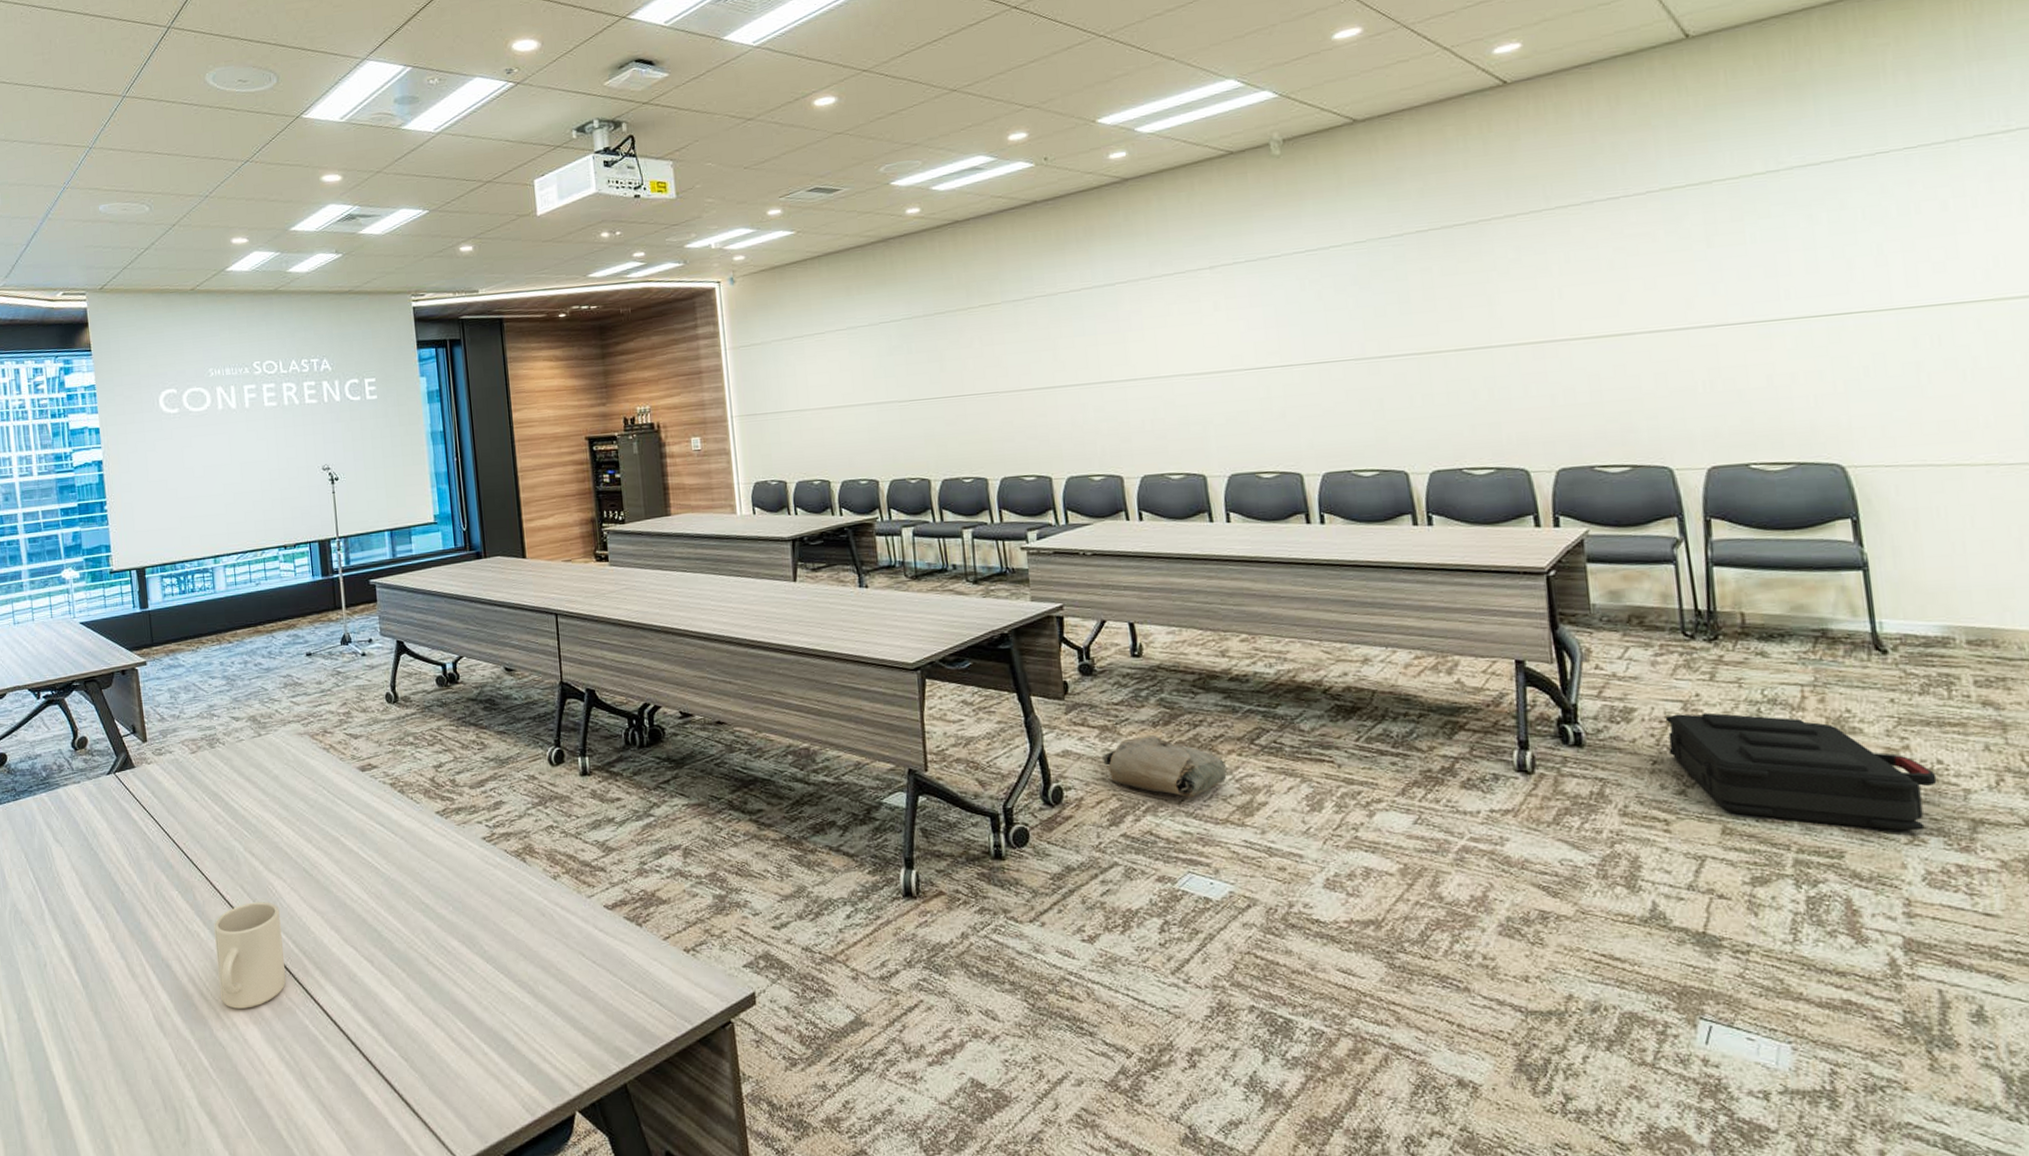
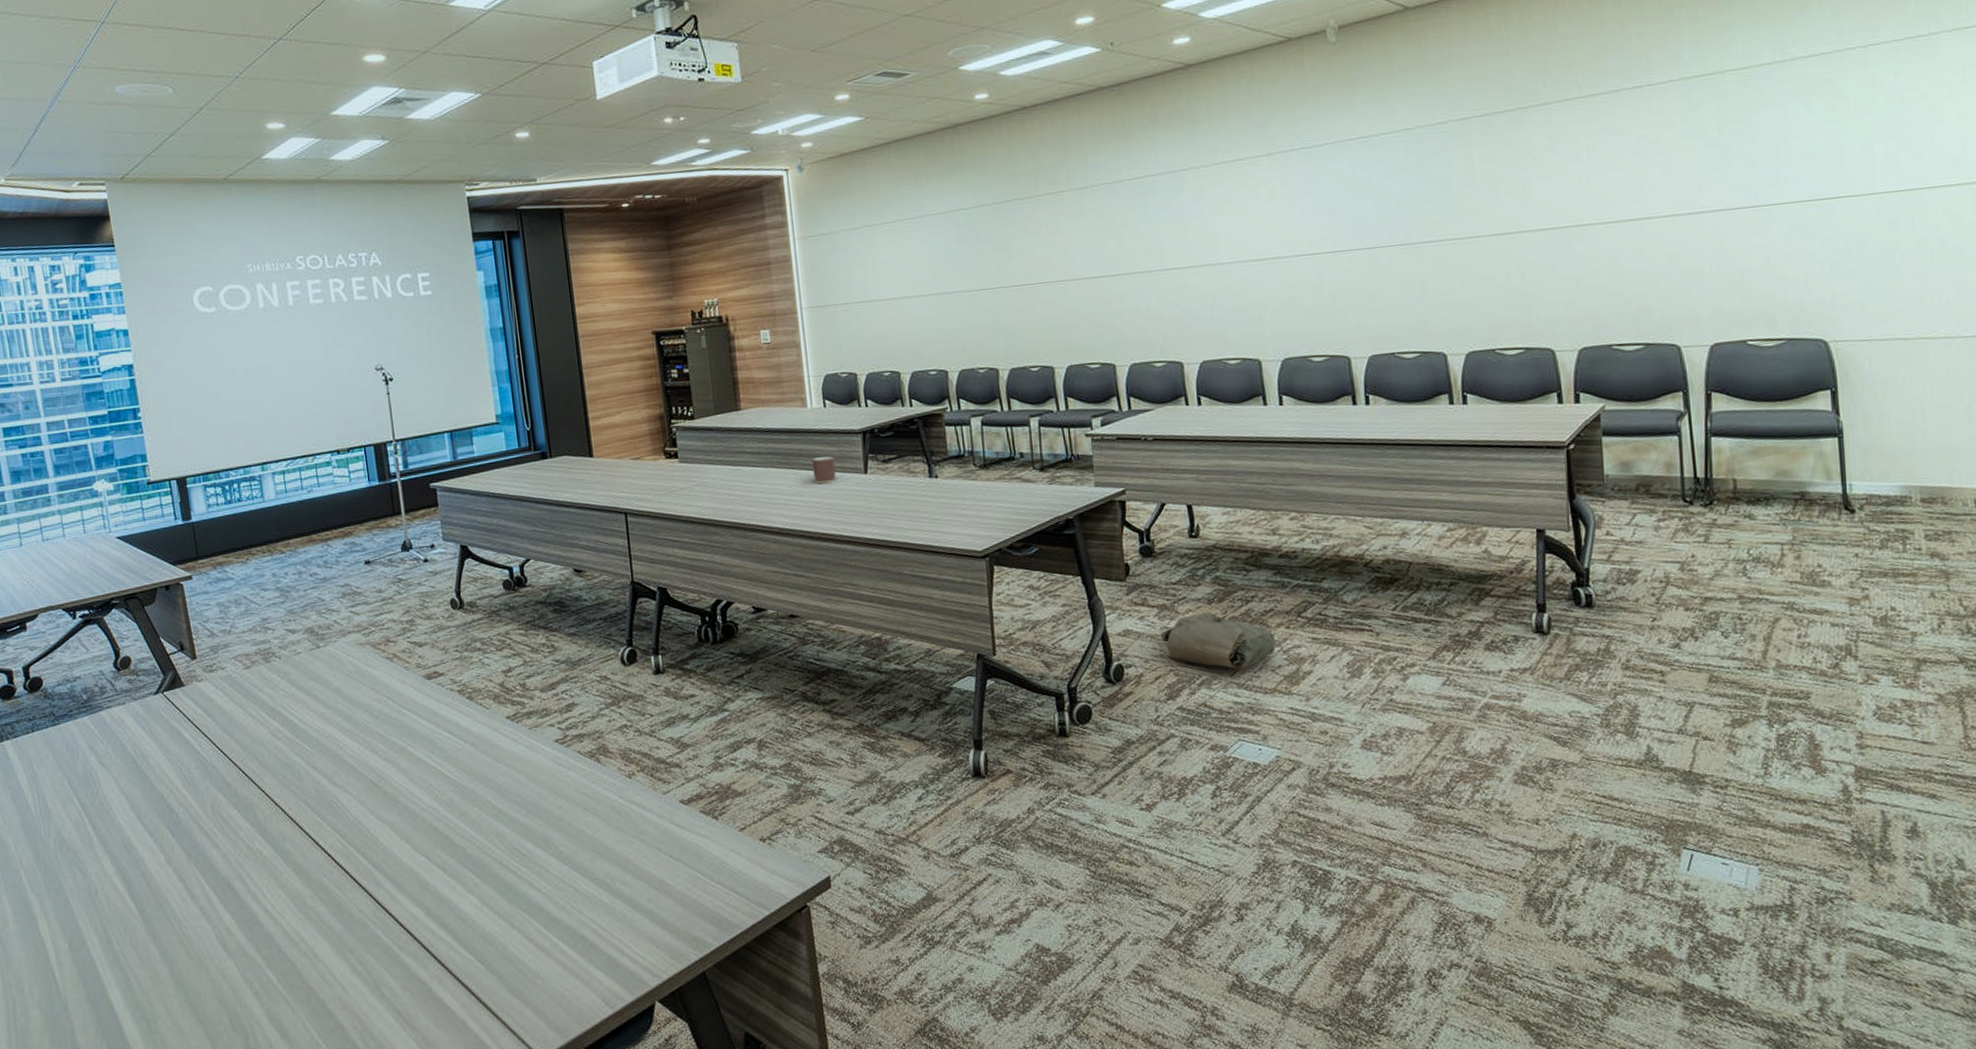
cup: present [214,902,287,1009] -> none [277,815,356,924]
mug: none [741,563,765,591] -> present [812,456,836,484]
briefcase: present [1665,712,1937,832] -> none [1664,572,1890,673]

